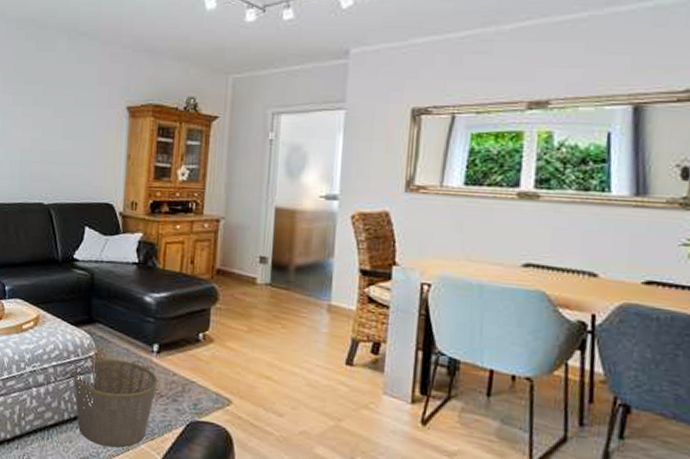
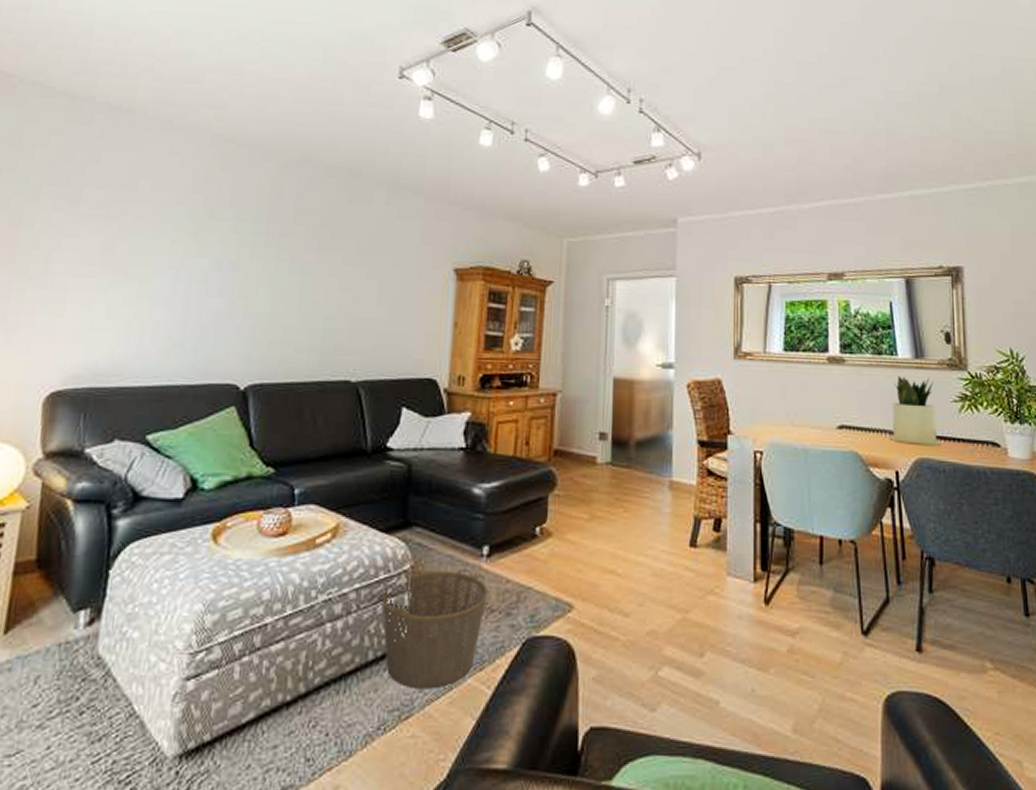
planter: none [587,214,659,293] -> present [889,376,942,447]

